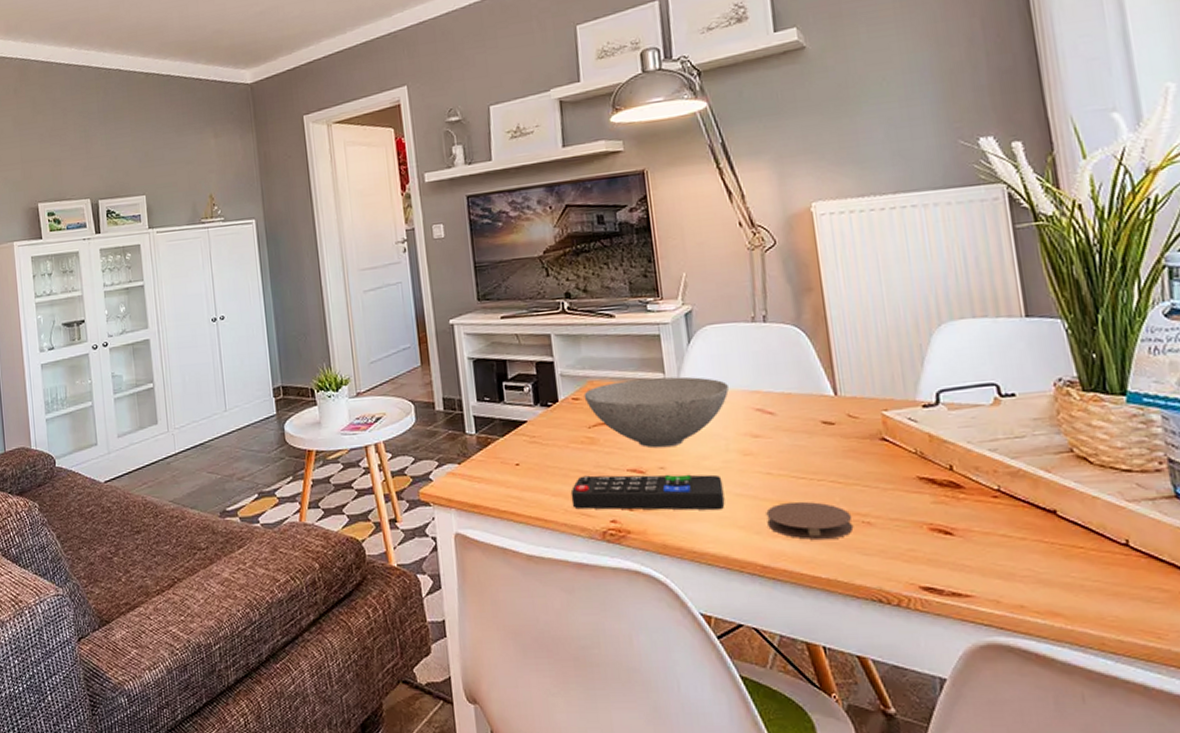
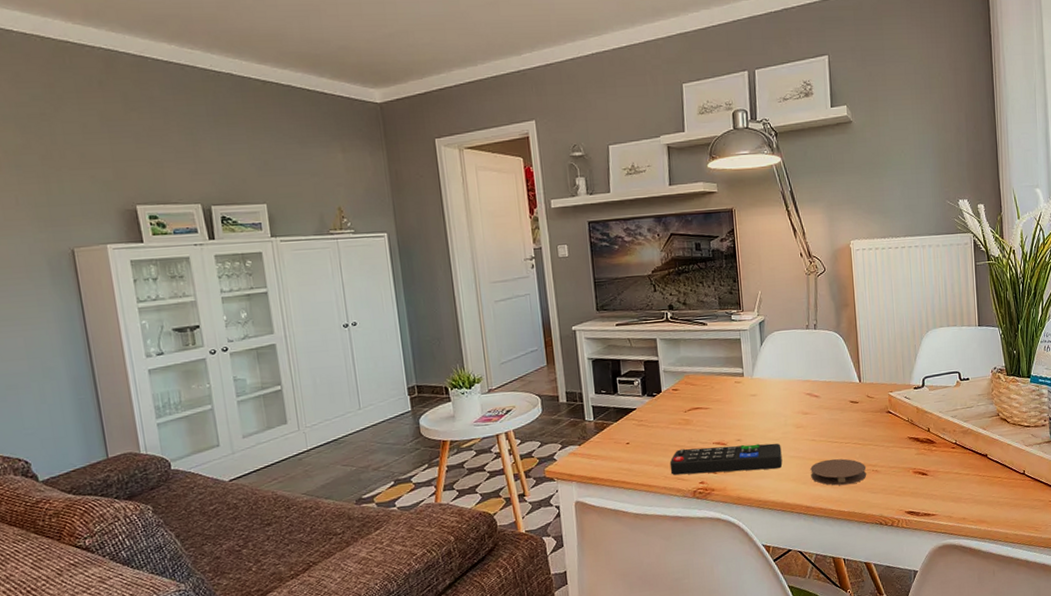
bowl: present [583,376,729,449] -> none [681,370,788,426]

